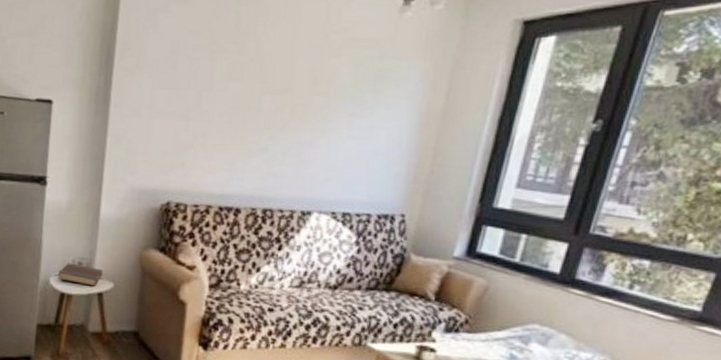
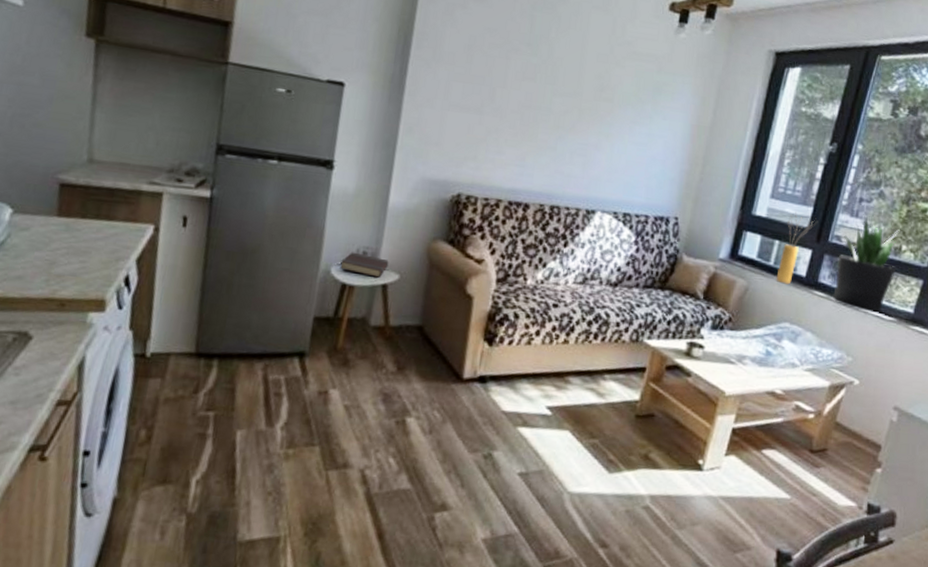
vase: none [522,201,576,283] -> present [776,211,817,285]
planter: none [594,203,685,312] -> present [833,217,900,313]

